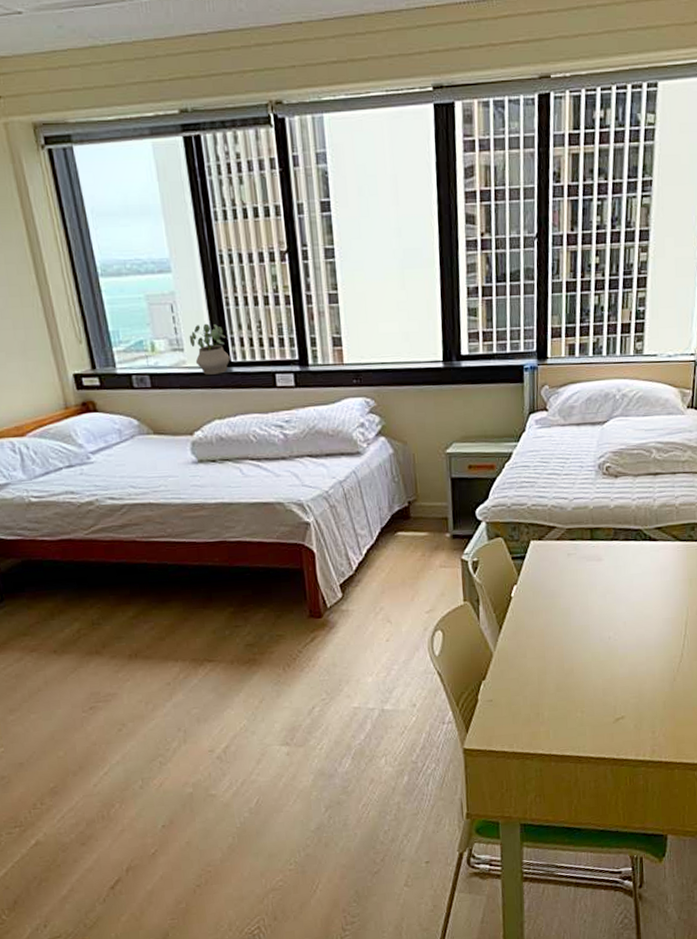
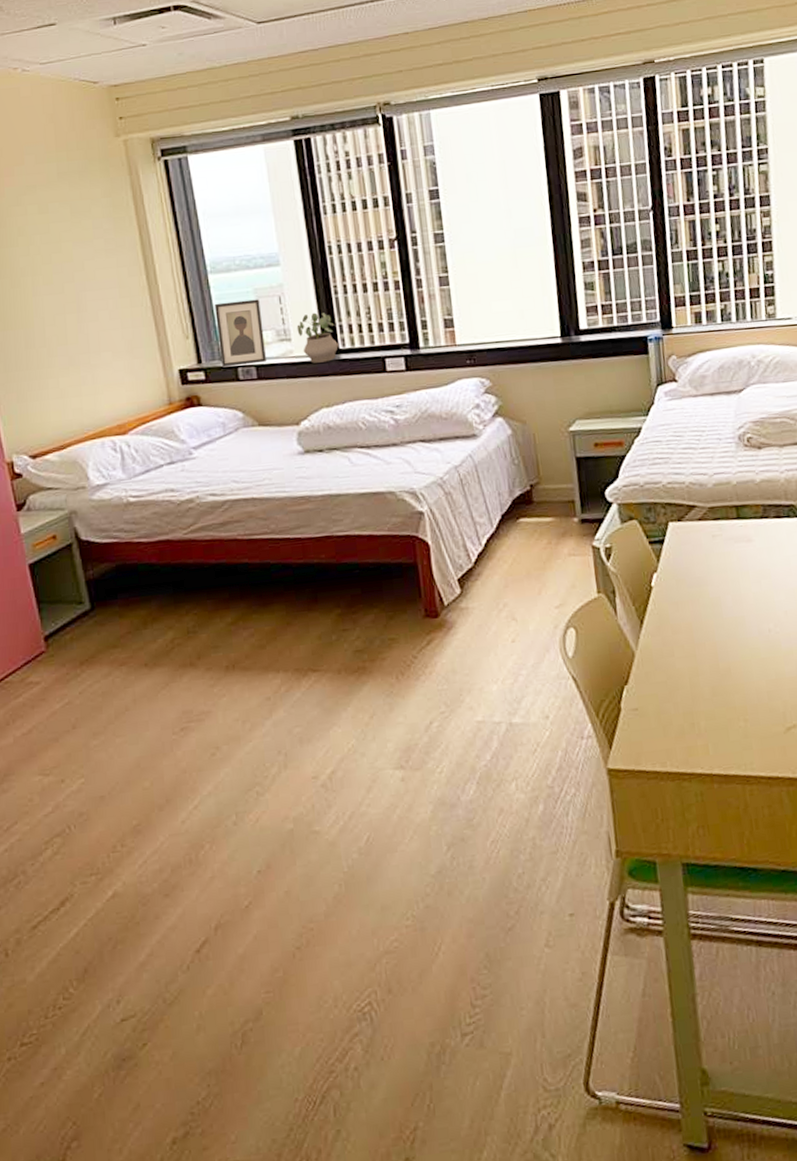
picture frame: none [106,306,161,374] -> present [214,299,268,368]

